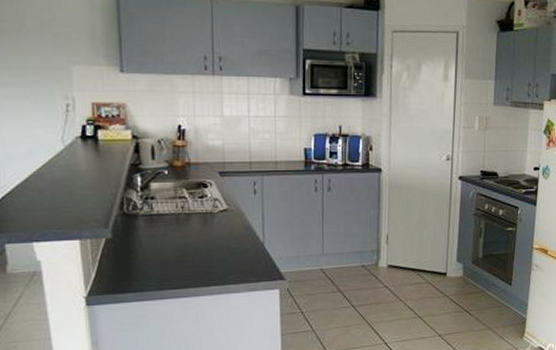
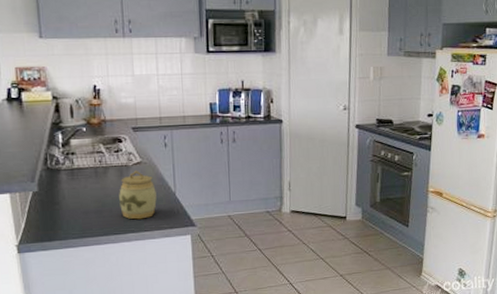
jar: none [202,219,243,271] -> present [119,171,157,220]

